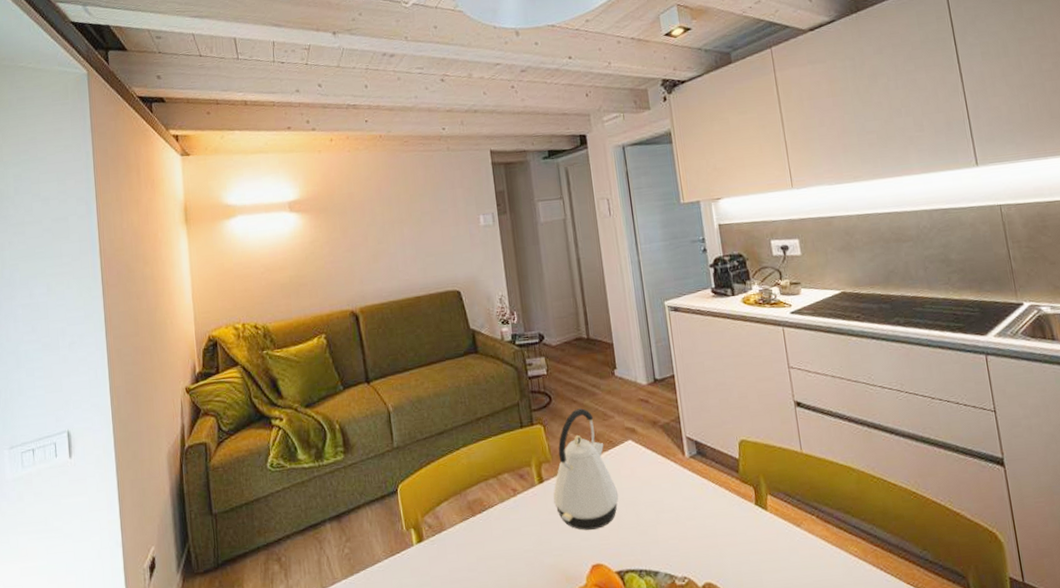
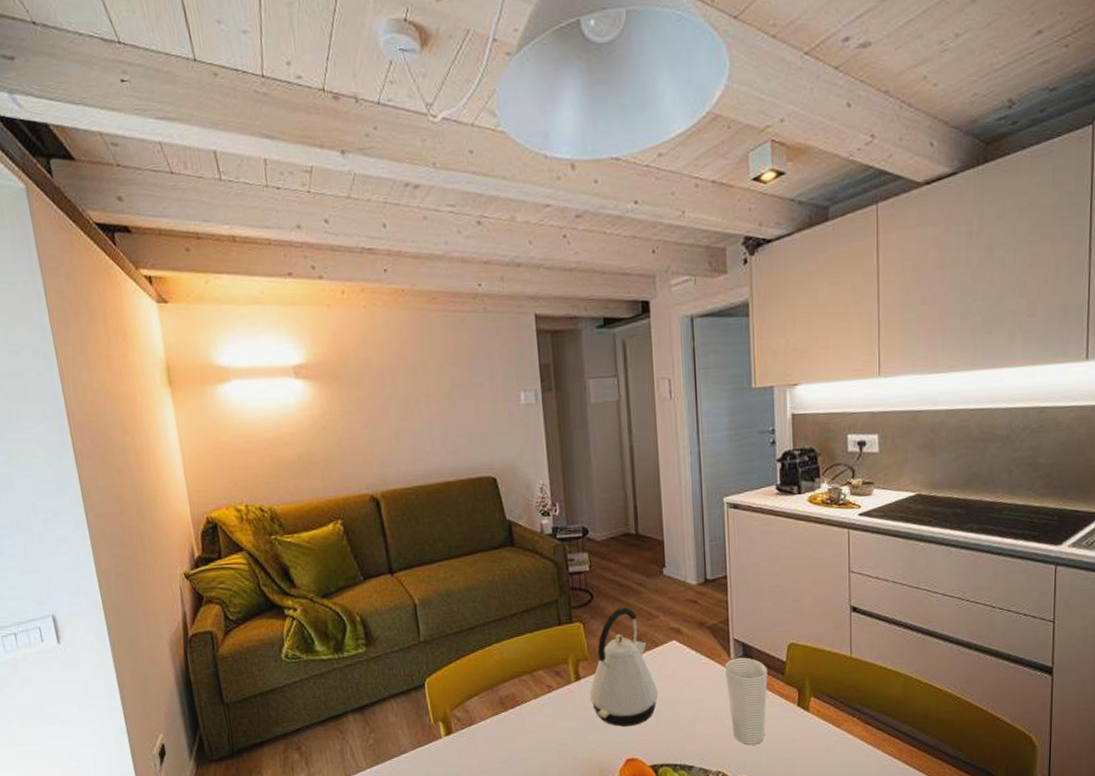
cup: none [679,455,726,548] -> present [724,657,768,745]

